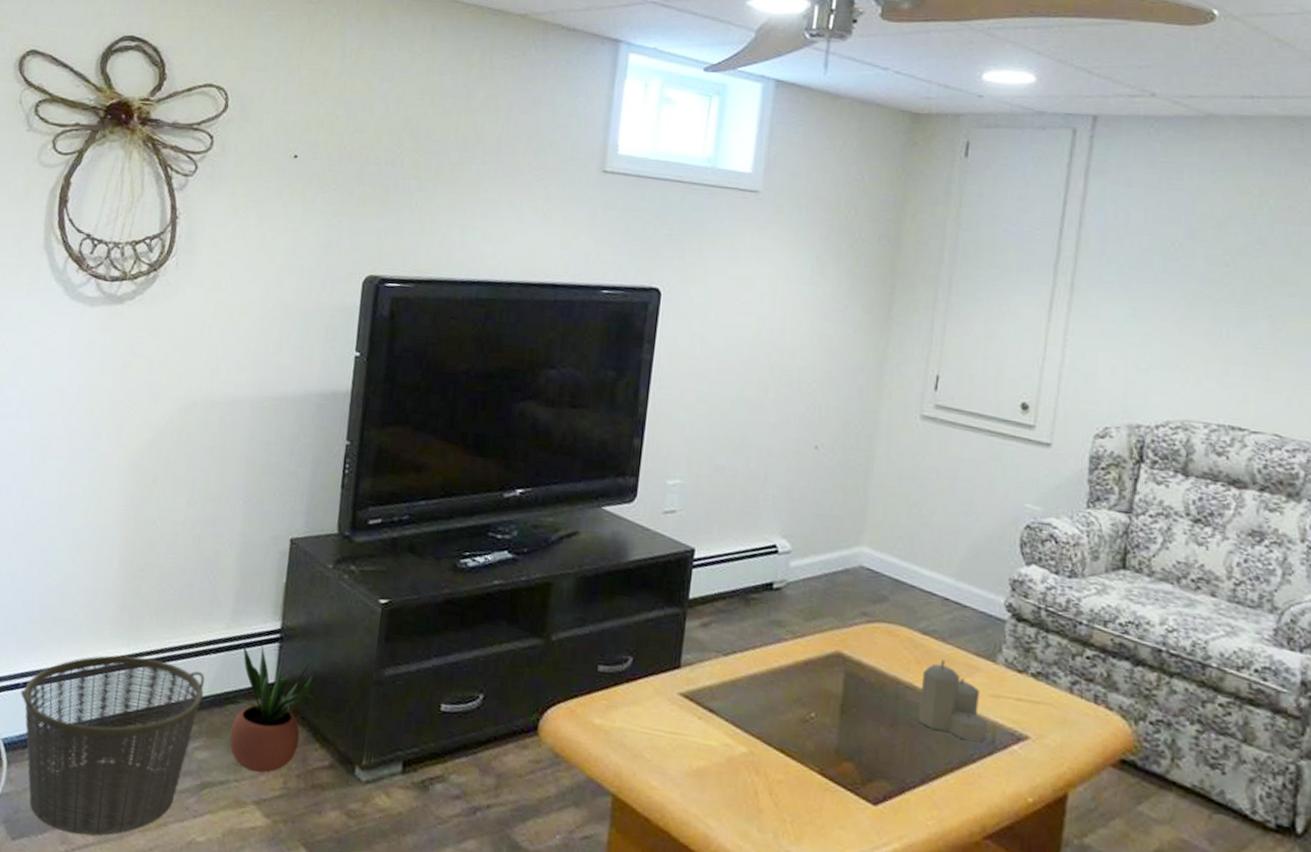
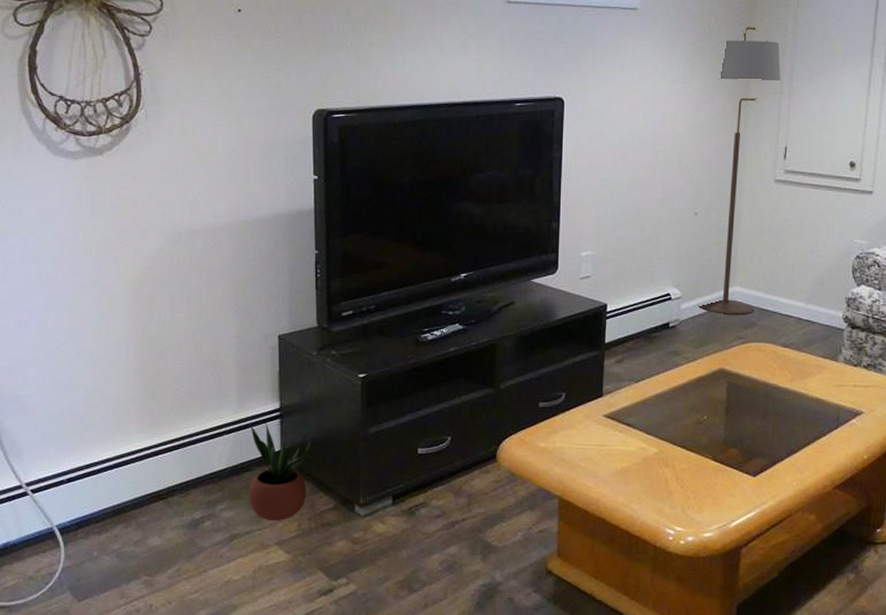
basket: present [20,655,205,836] -> none [65,445,222,589]
floor lamp: none [811,223,936,585] -> present [697,26,781,315]
candle: present [918,660,988,743] -> none [783,364,833,421]

